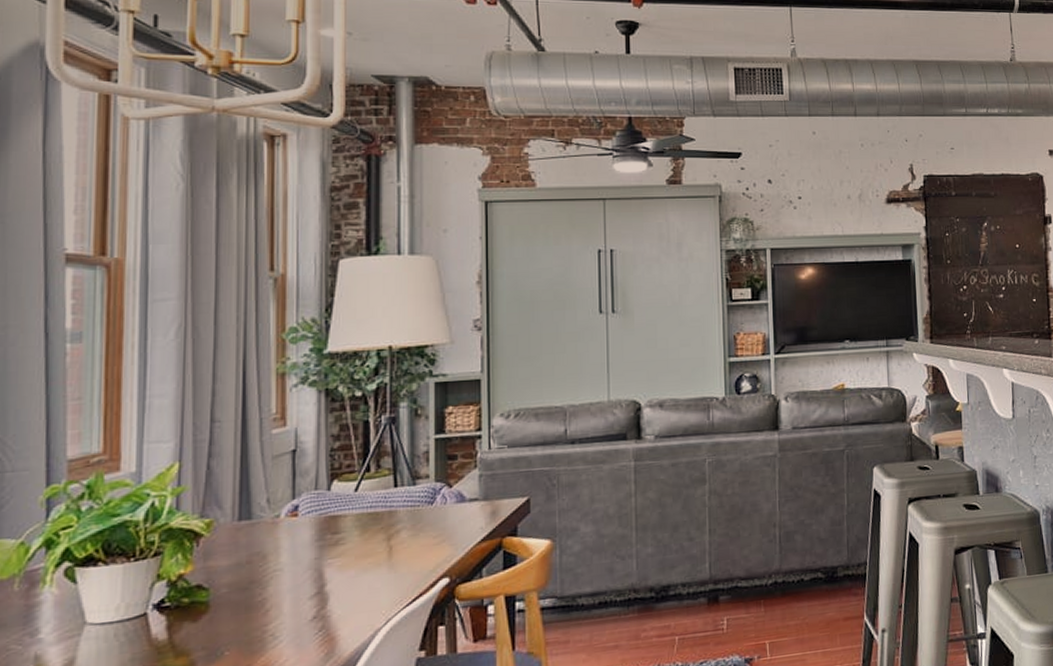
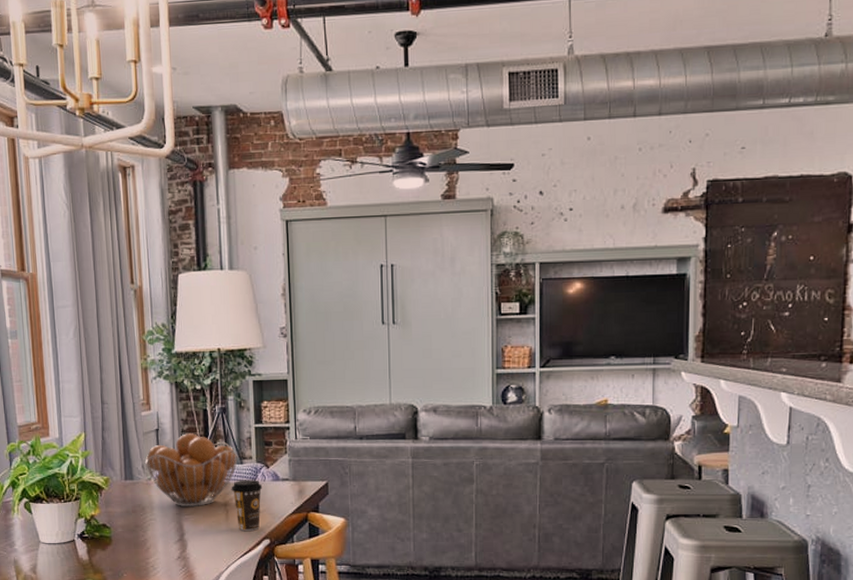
fruit basket: none [271,452,410,548] -> present [144,433,239,506]
coffee cup: none [397,503,442,571] -> present [231,480,263,531]

